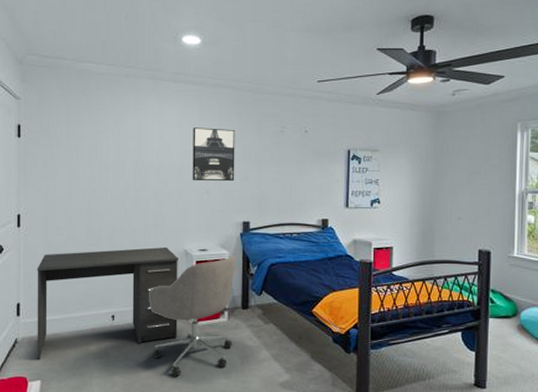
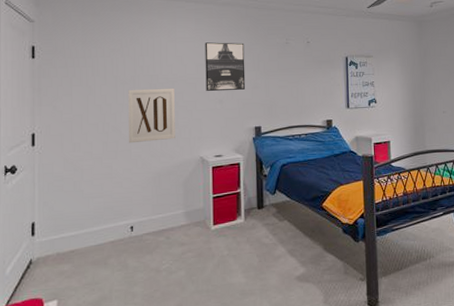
desk: present [37,246,179,359] -> none [52,155,197,279]
wall art: none [112,174,159,231] -> present [128,88,175,144]
chair: present [149,255,236,377] -> none [167,158,250,282]

